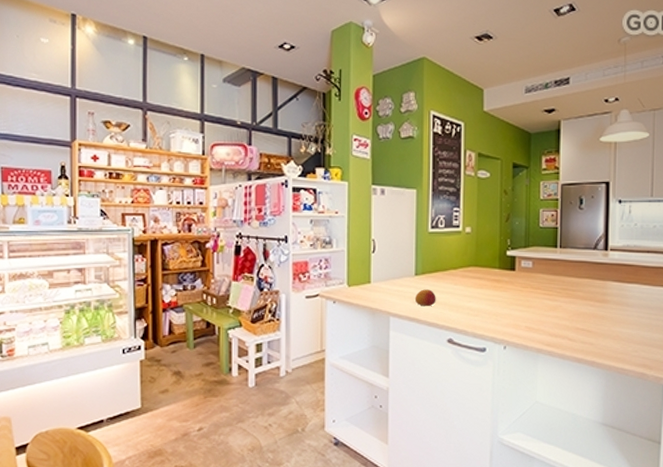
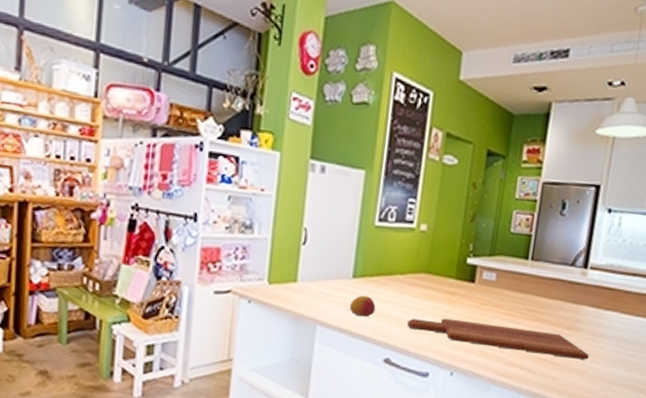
cutting board: none [464,302,619,326] -> present [407,318,589,360]

